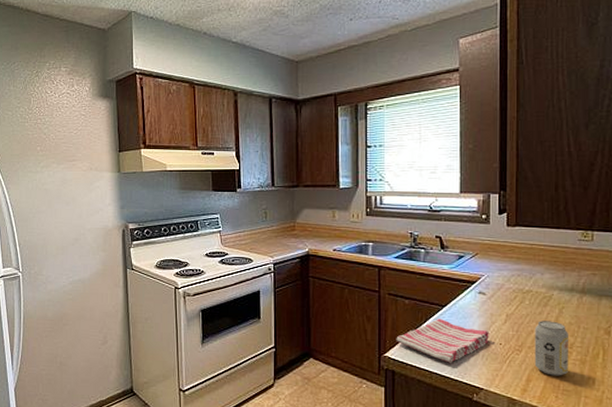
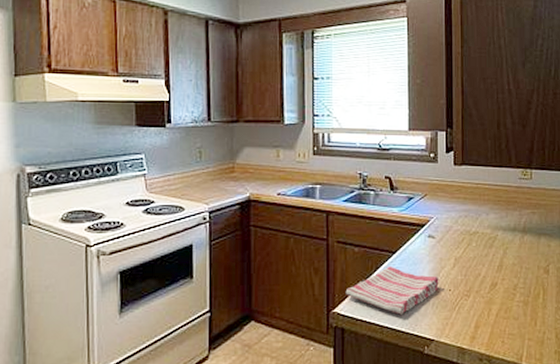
beverage can: present [534,321,568,376] -> none [481,262,513,320]

